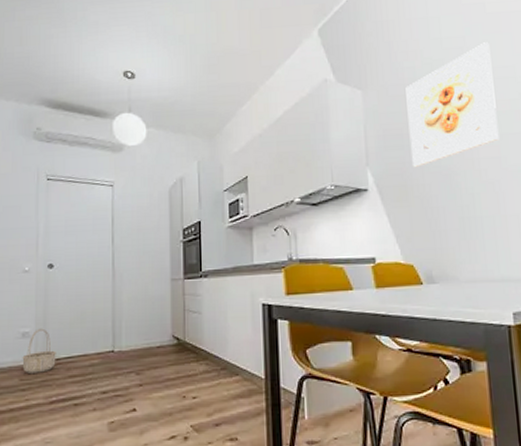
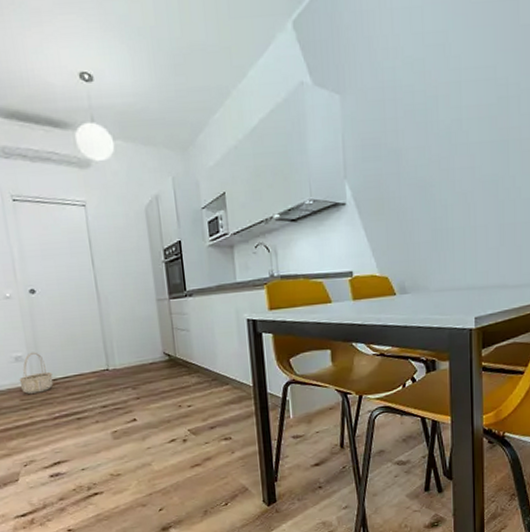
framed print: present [405,42,499,168] -> none [385,38,475,180]

